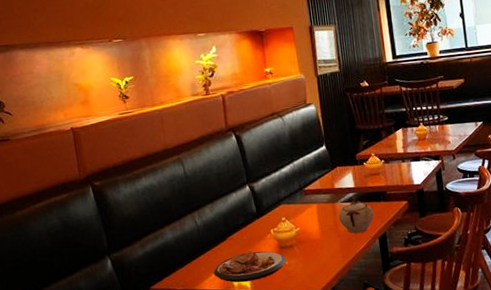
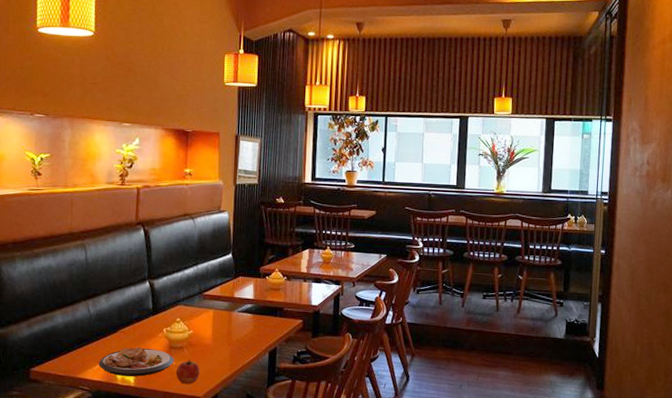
apple: none [289,256,314,283] -> present [175,359,200,385]
sugar bowl: present [338,196,374,234] -> none [233,307,268,344]

